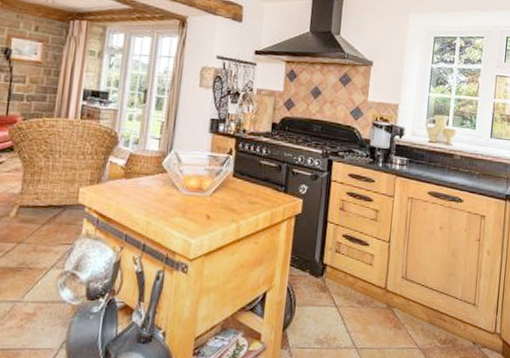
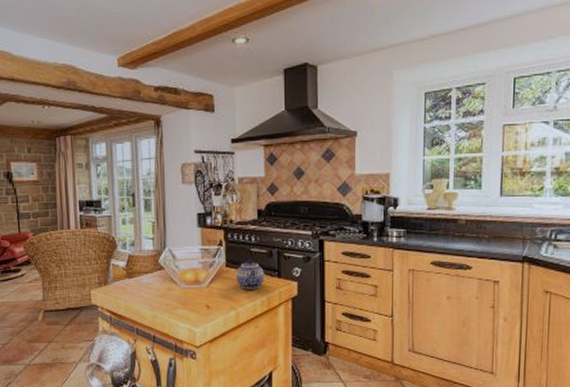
teapot: none [242,171,271,203] -> present [236,259,264,289]

